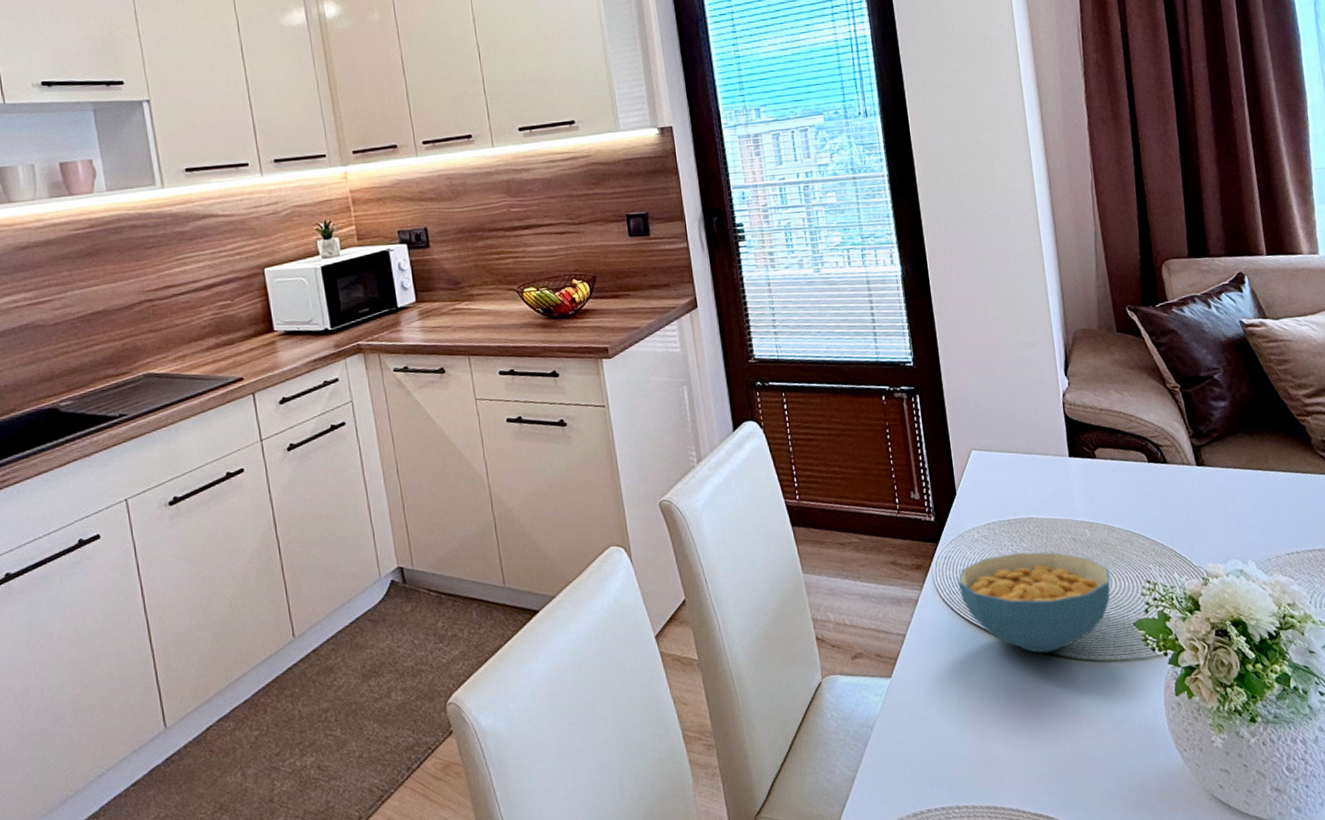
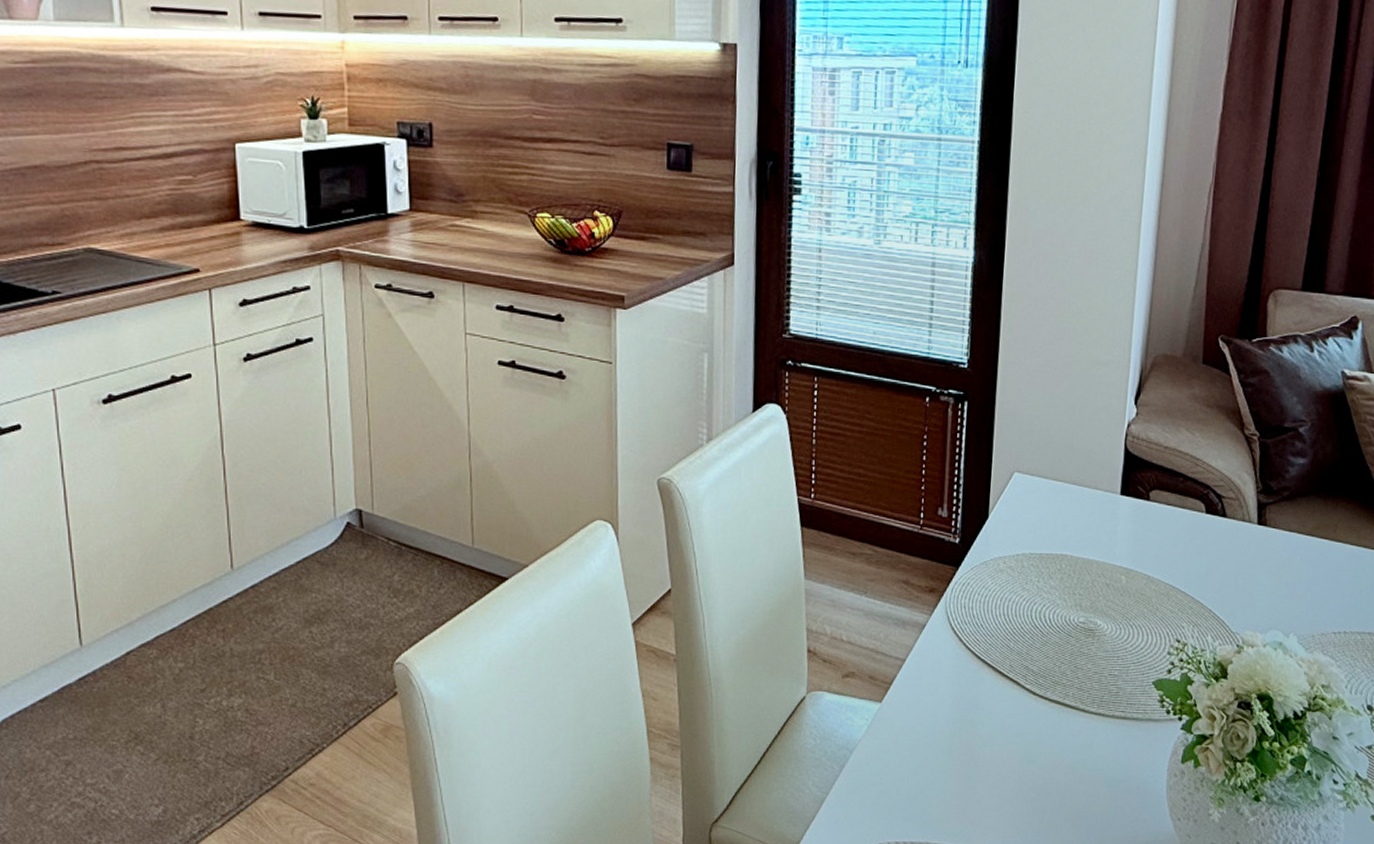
cereal bowl: present [958,552,1111,653] -> none [971,590,1139,699]

